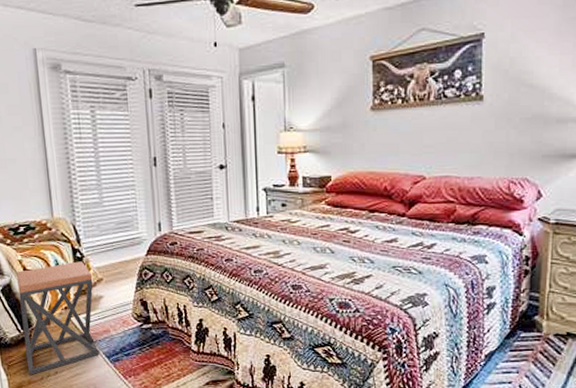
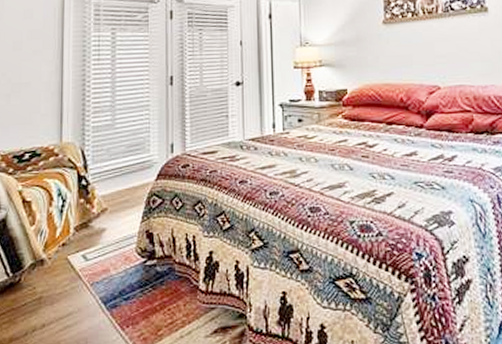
stool: present [16,261,99,375] -> none [11,190,97,330]

